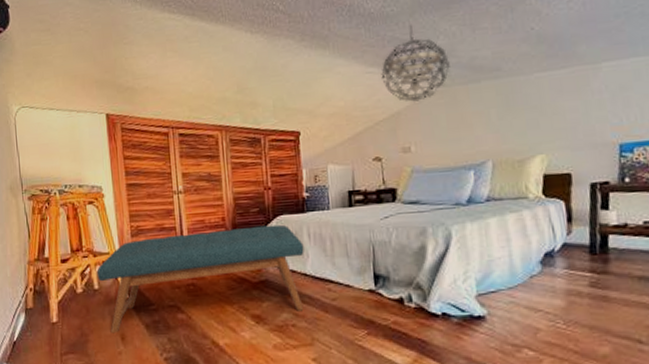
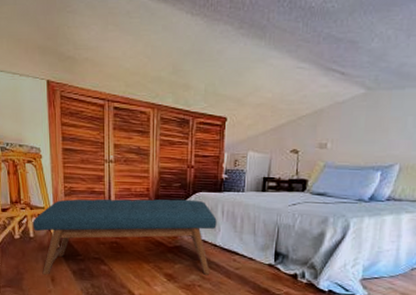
pendant light: present [381,24,450,102] -> none [311,23,379,101]

